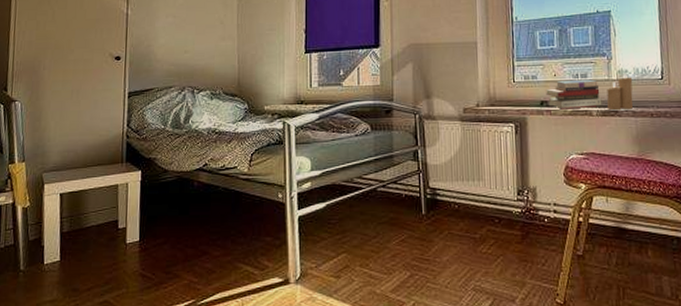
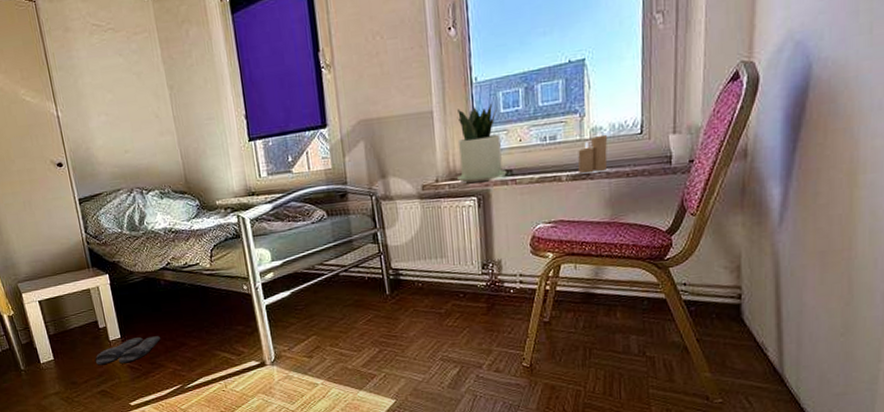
slippers: none [106,242,181,271] -> present [95,336,160,366]
planter: none [497,40,543,111] -> present [457,103,507,183]
books: present [546,79,602,109] -> none [510,141,573,178]

